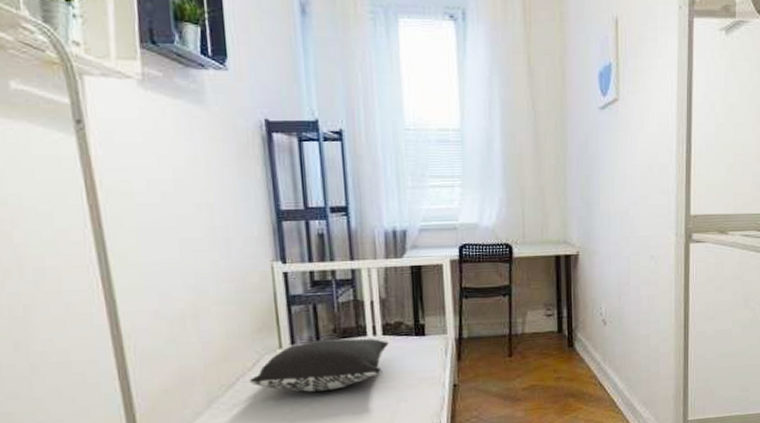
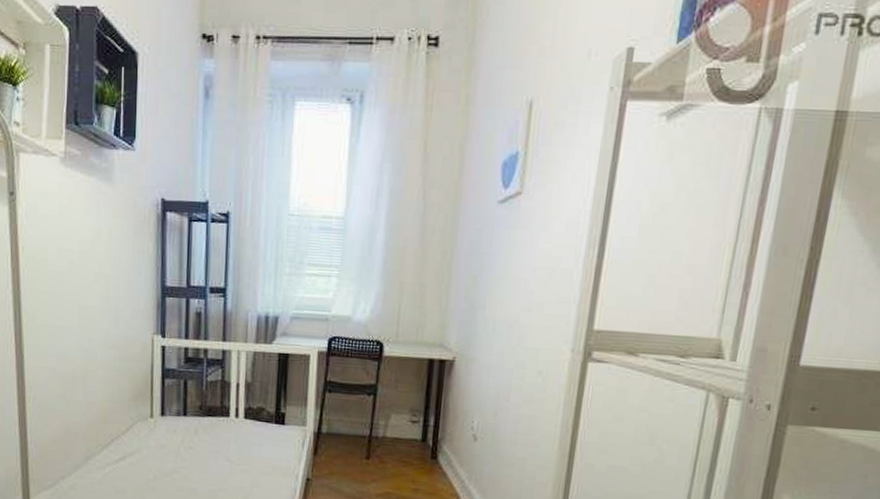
pillow: present [249,338,389,392] -> none [121,414,249,465]

